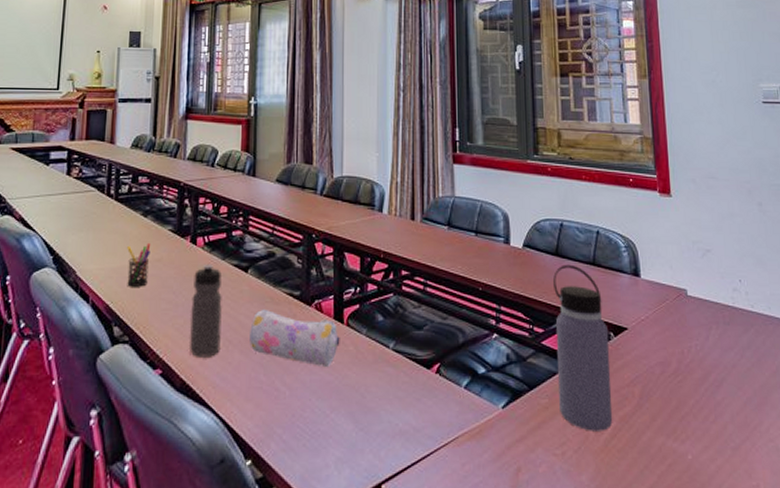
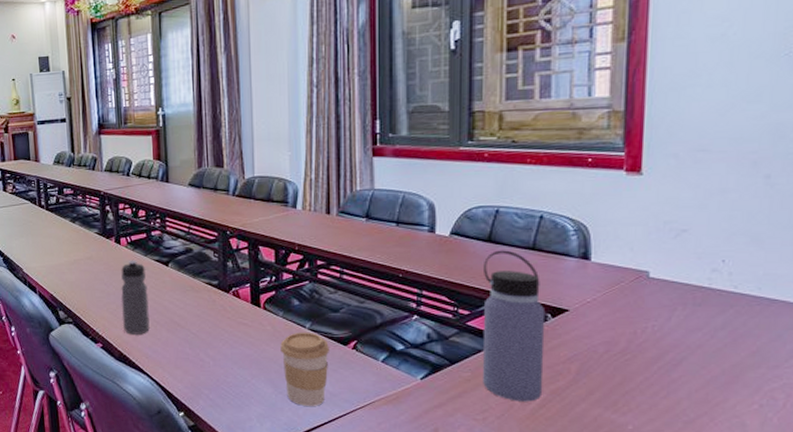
pen holder: present [126,242,151,287] -> none [61,244,82,280]
pencil case: present [250,309,340,368] -> none [174,296,258,344]
coffee cup: none [363,353,414,445] -> present [280,331,330,406]

